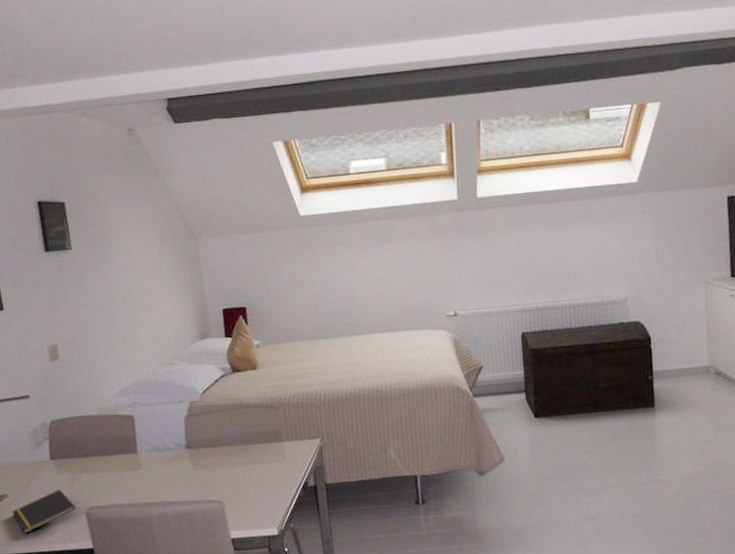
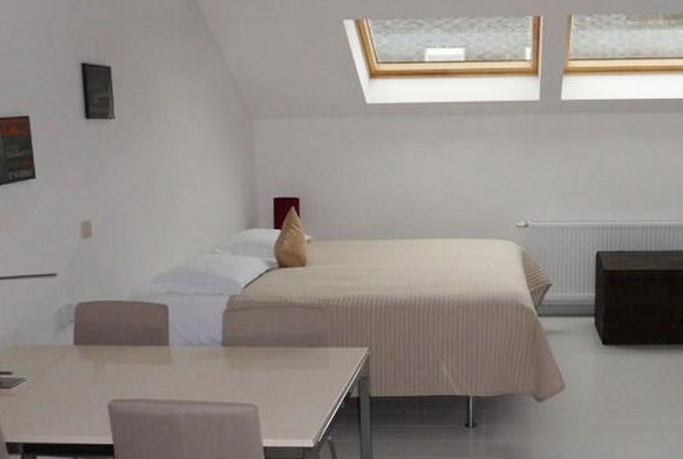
notepad: present [12,489,77,534] -> none [28,378,99,423]

